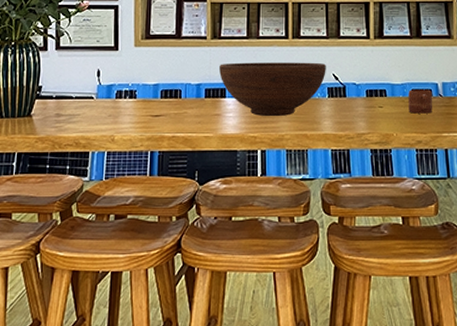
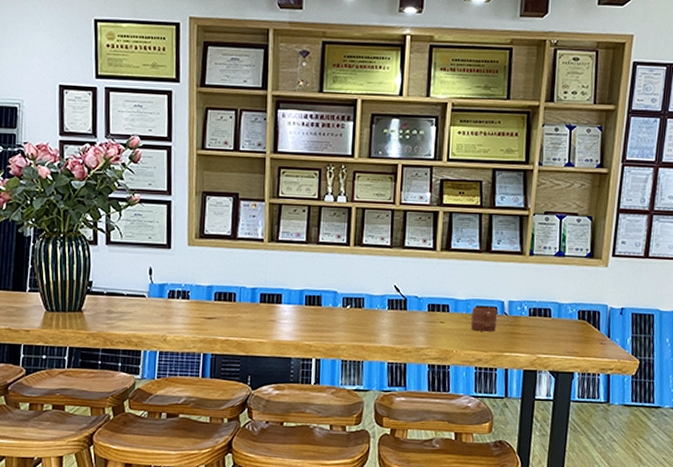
fruit bowl: present [219,62,326,117] -> none [276,268,388,326]

